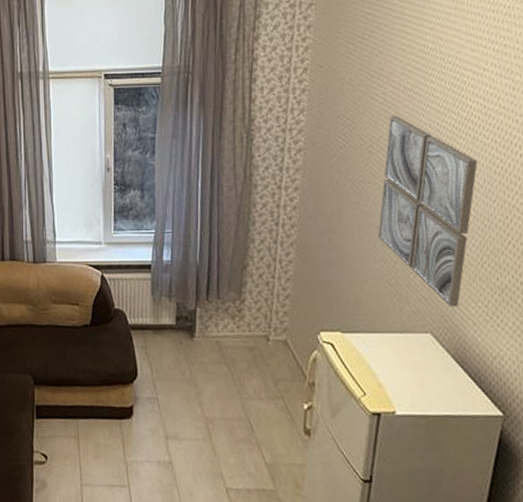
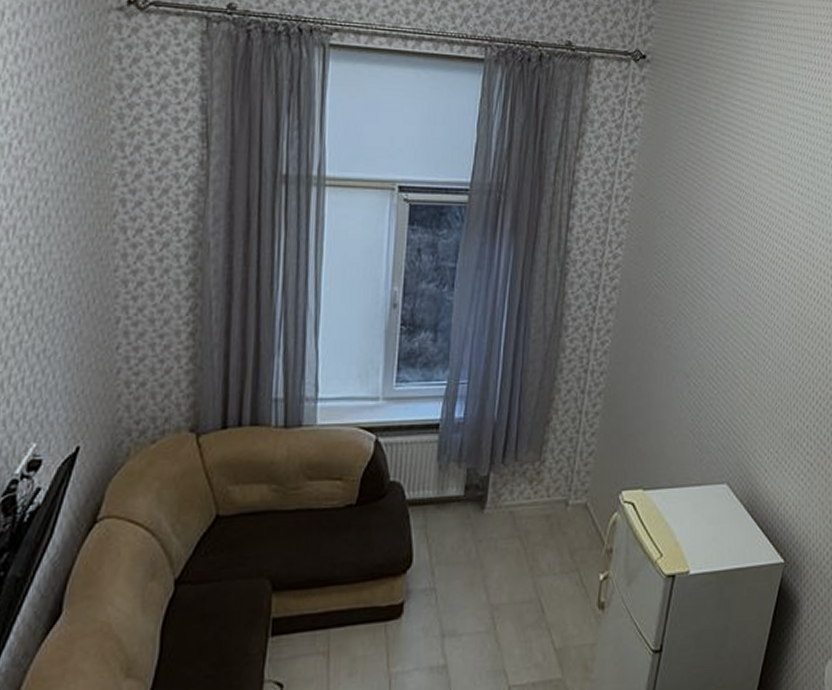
wall art: present [377,115,478,307] -> none [685,253,779,455]

